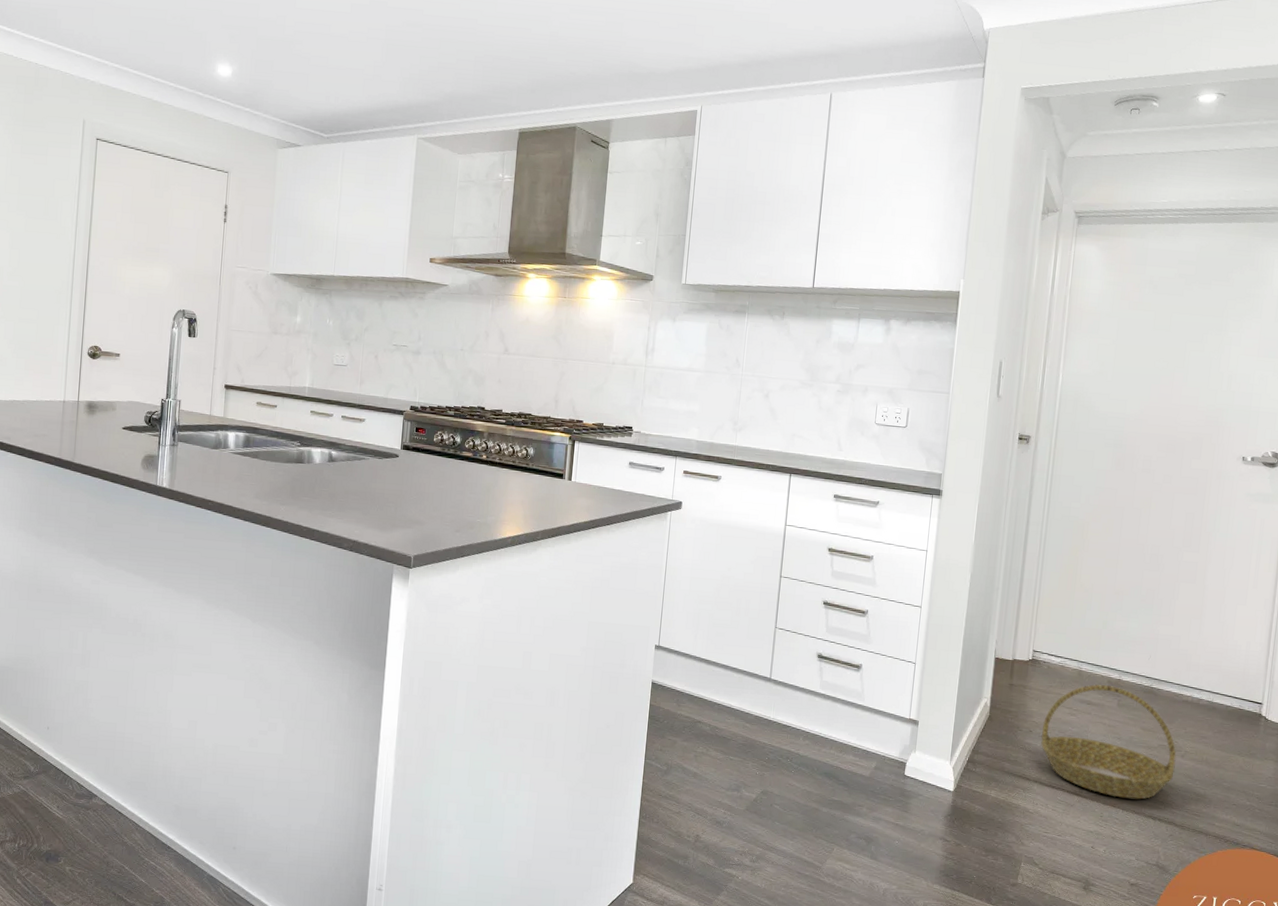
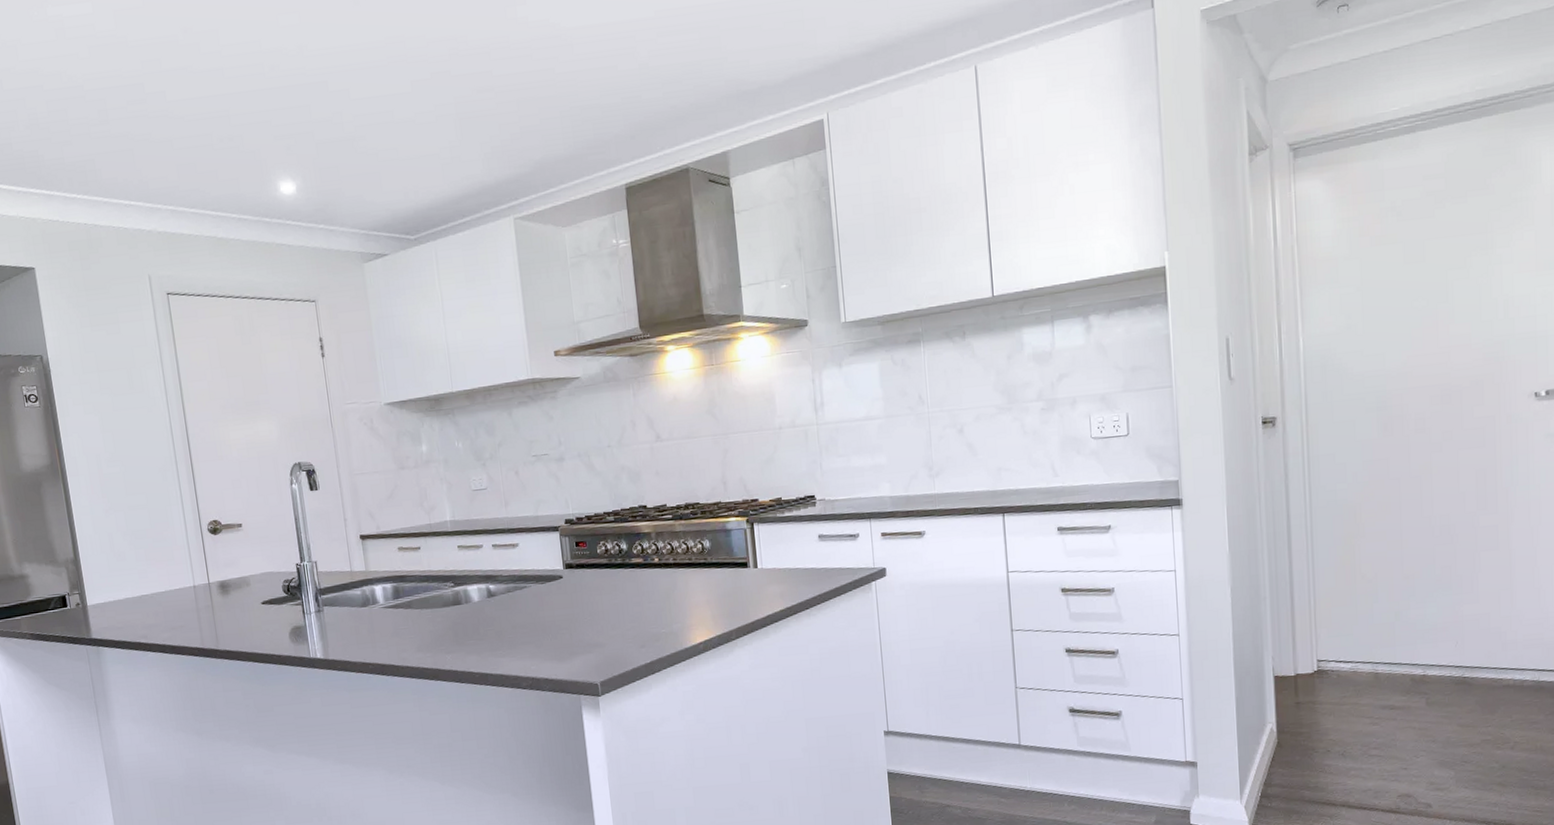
basket: present [1041,684,1176,800] -> none [1342,683,1505,807]

